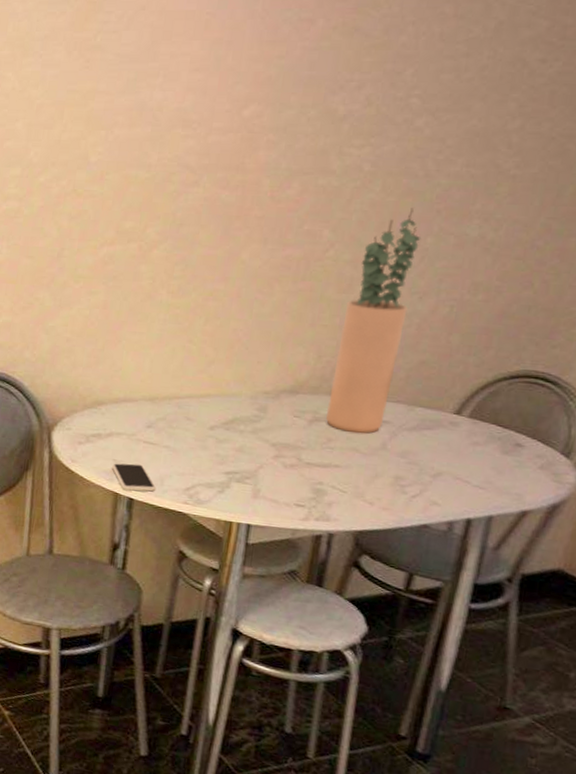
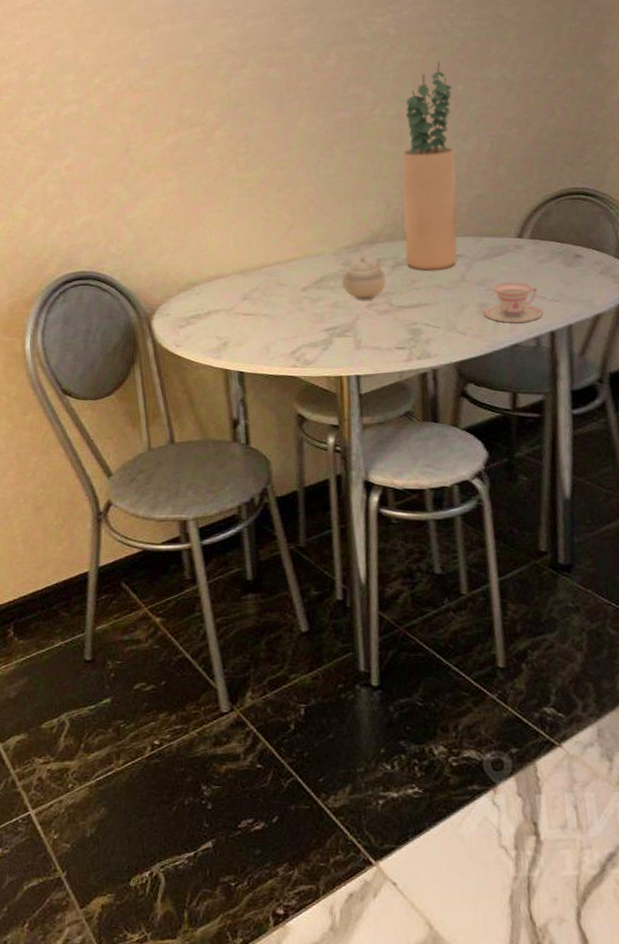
smartphone: present [111,463,157,492] -> none [216,337,264,365]
teapot: none [252,404,300,450] -> present [342,256,386,300]
teacup: none [397,457,464,504] -> present [483,281,544,323]

